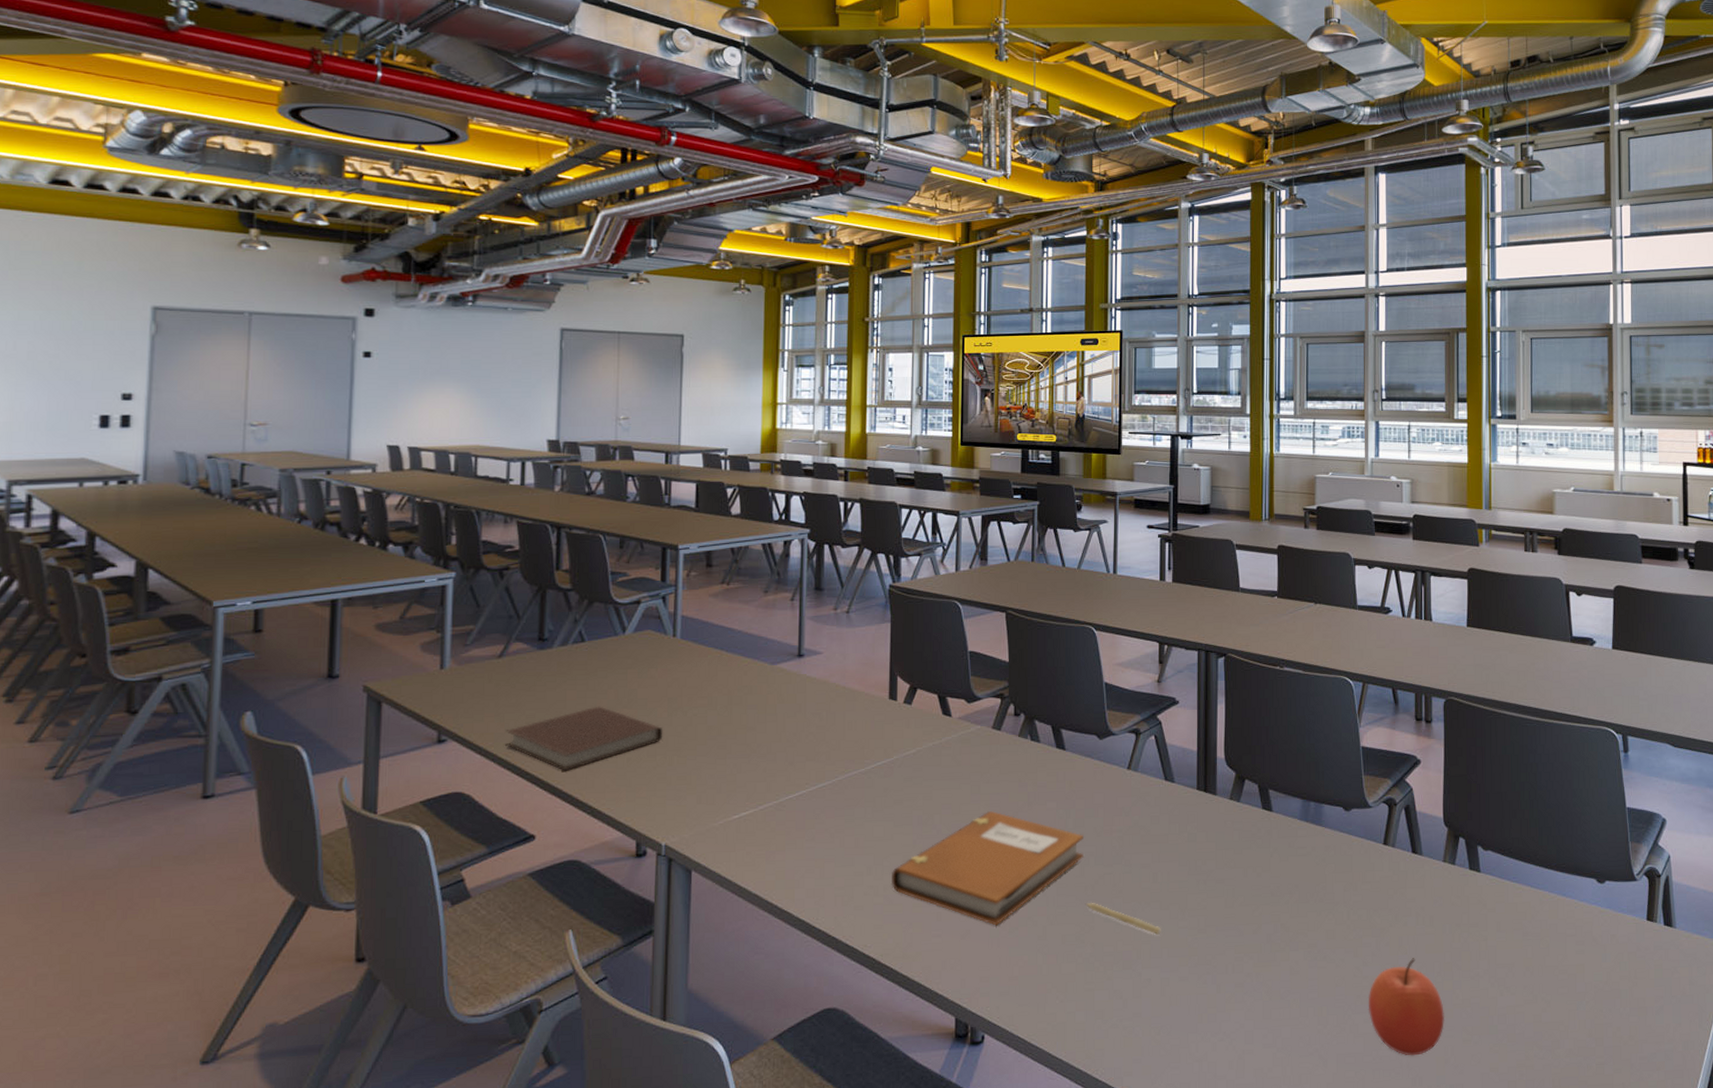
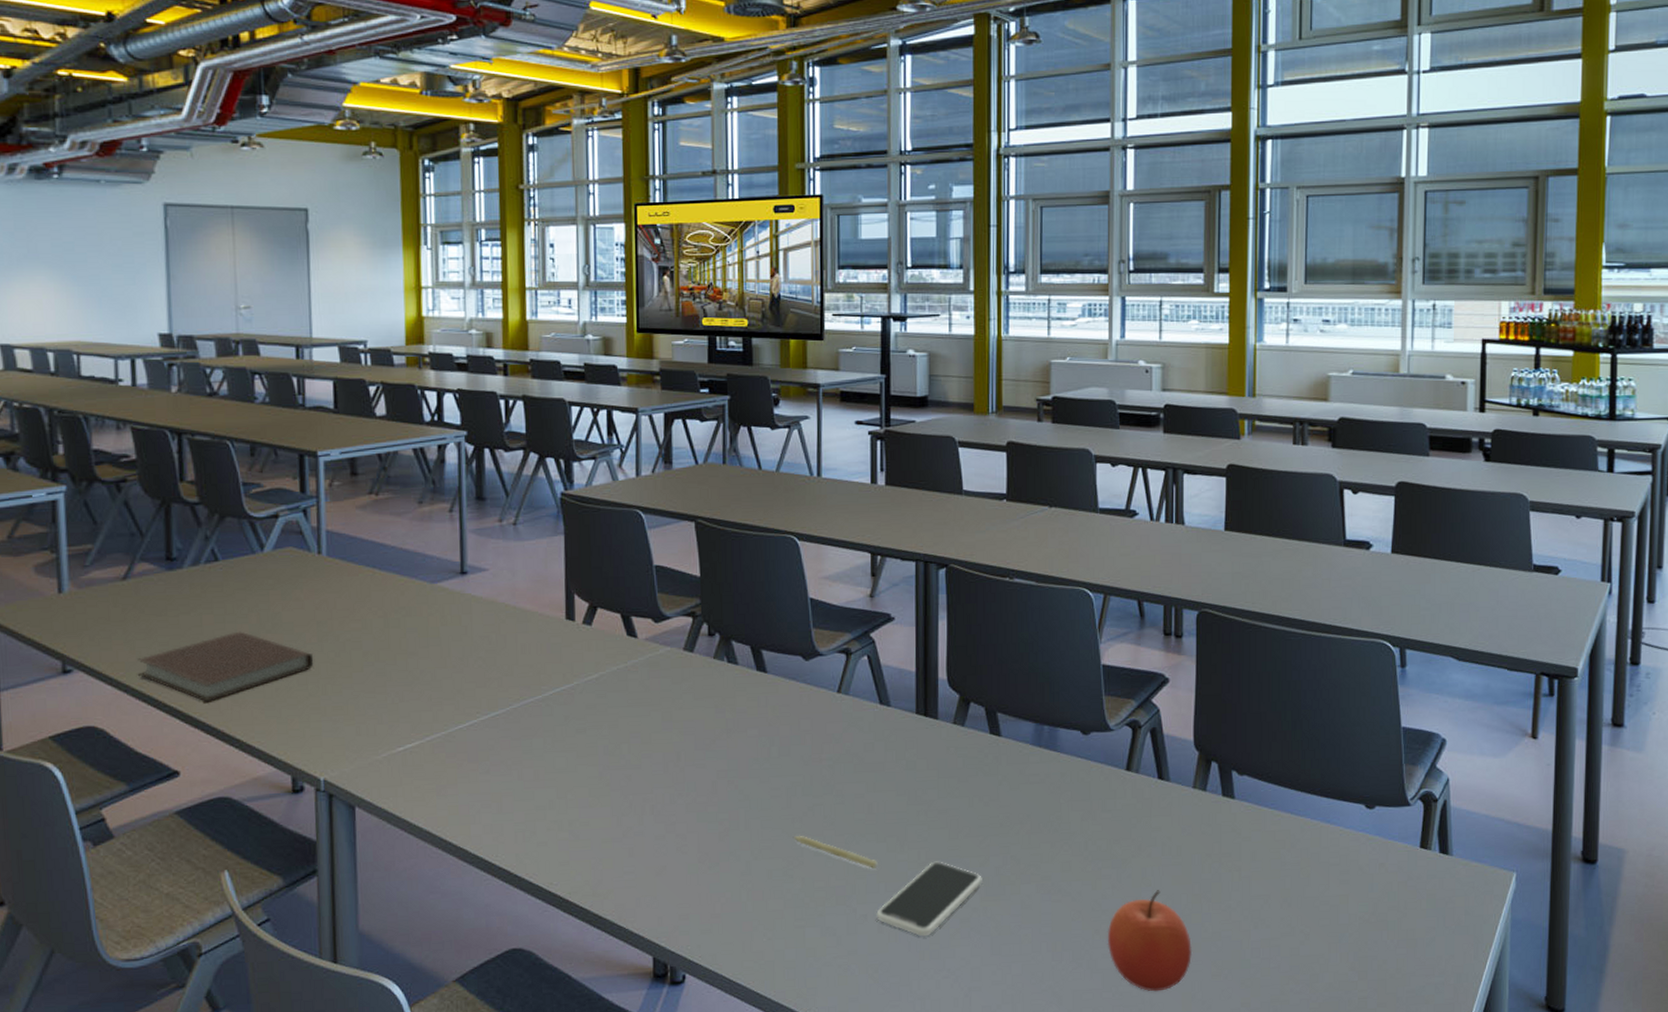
notebook: present [891,811,1083,926] -> none [576,739,790,861]
smartphone: none [1159,928,1255,1001] -> present [876,861,982,937]

